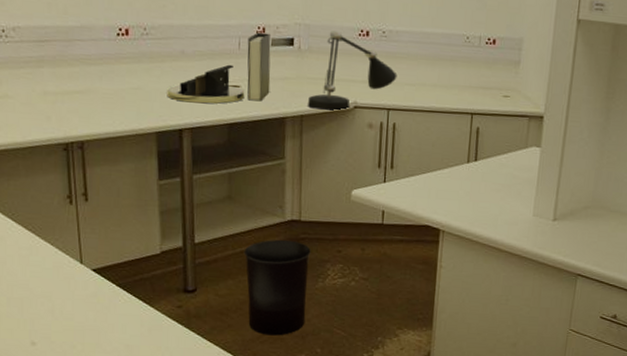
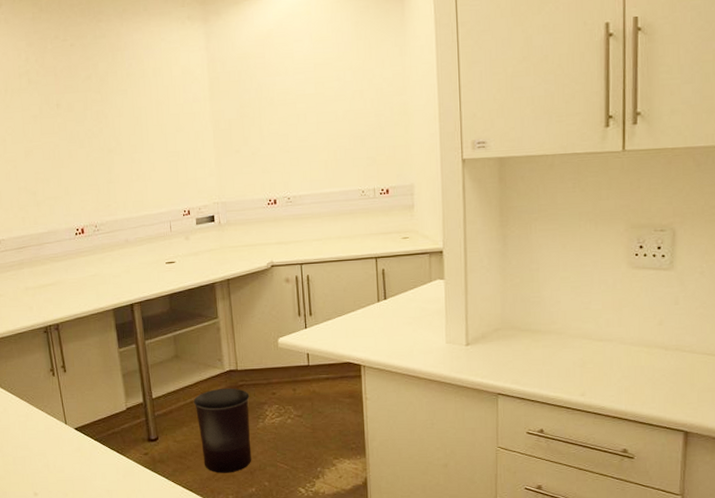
desk organizer: present [167,64,245,104] -> none [118,245,180,281]
binder: present [247,32,271,102] -> none [177,214,200,273]
desk lamp: present [308,31,398,111] -> none [232,204,305,272]

